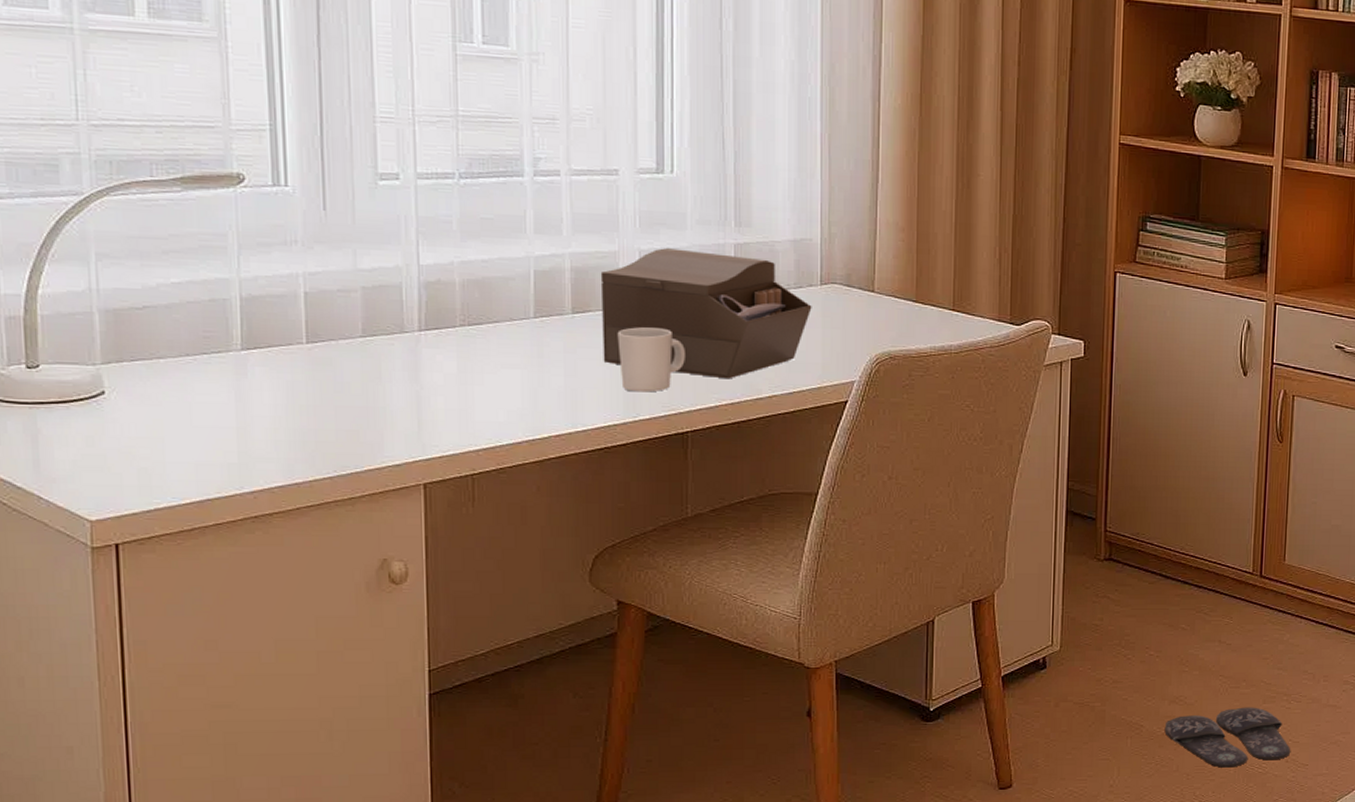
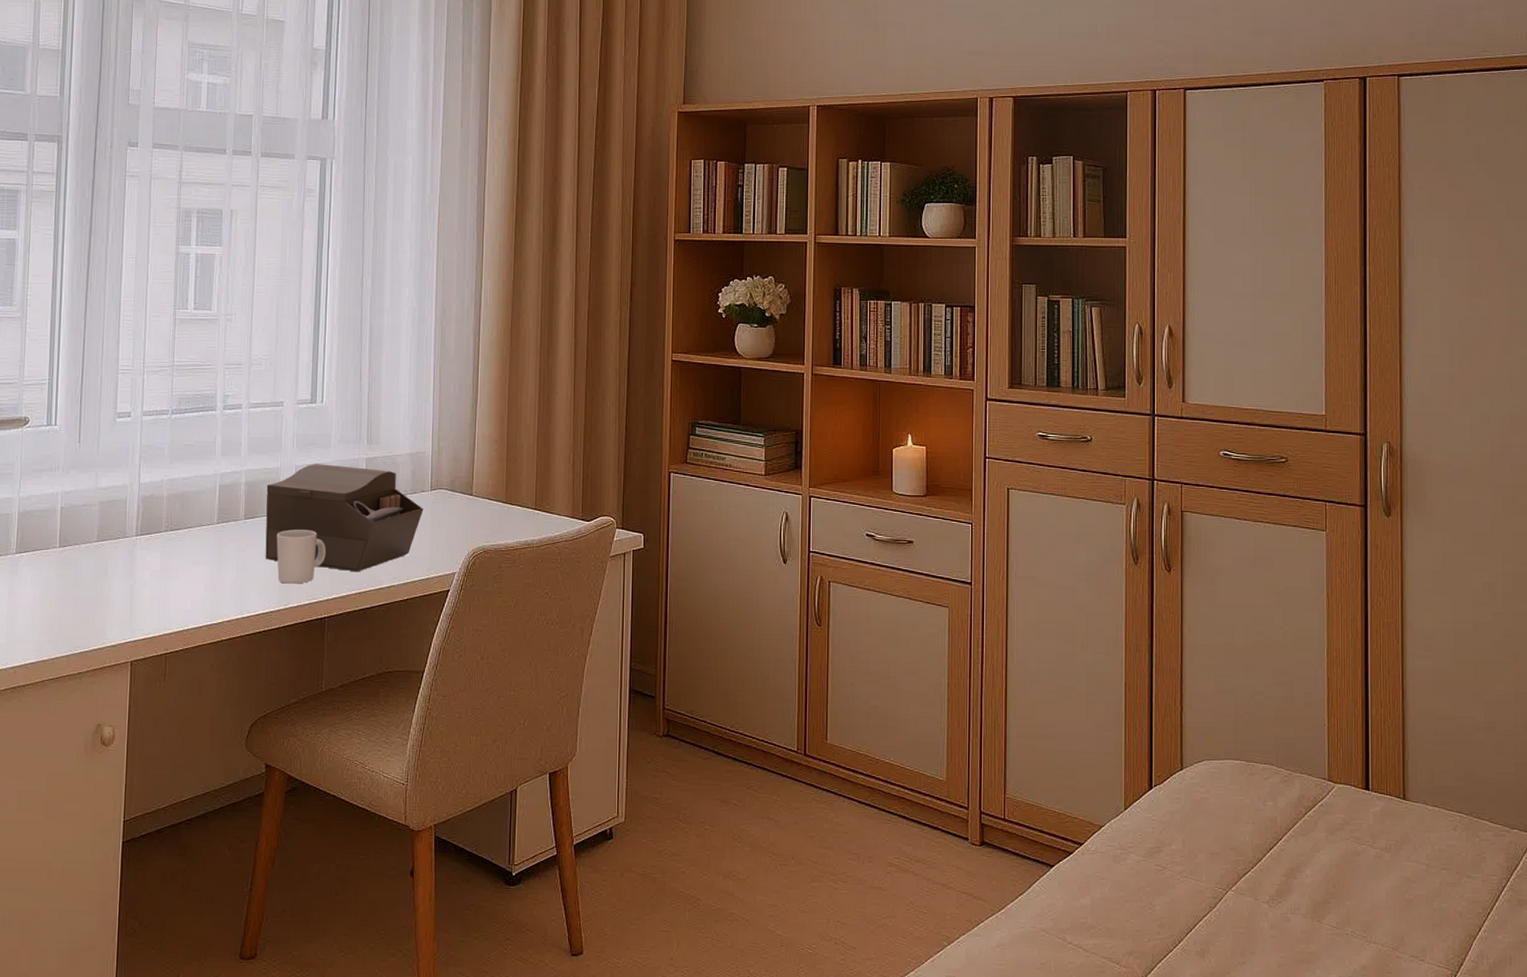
slippers: present [1164,707,1291,768] -> none [719,885,840,946]

